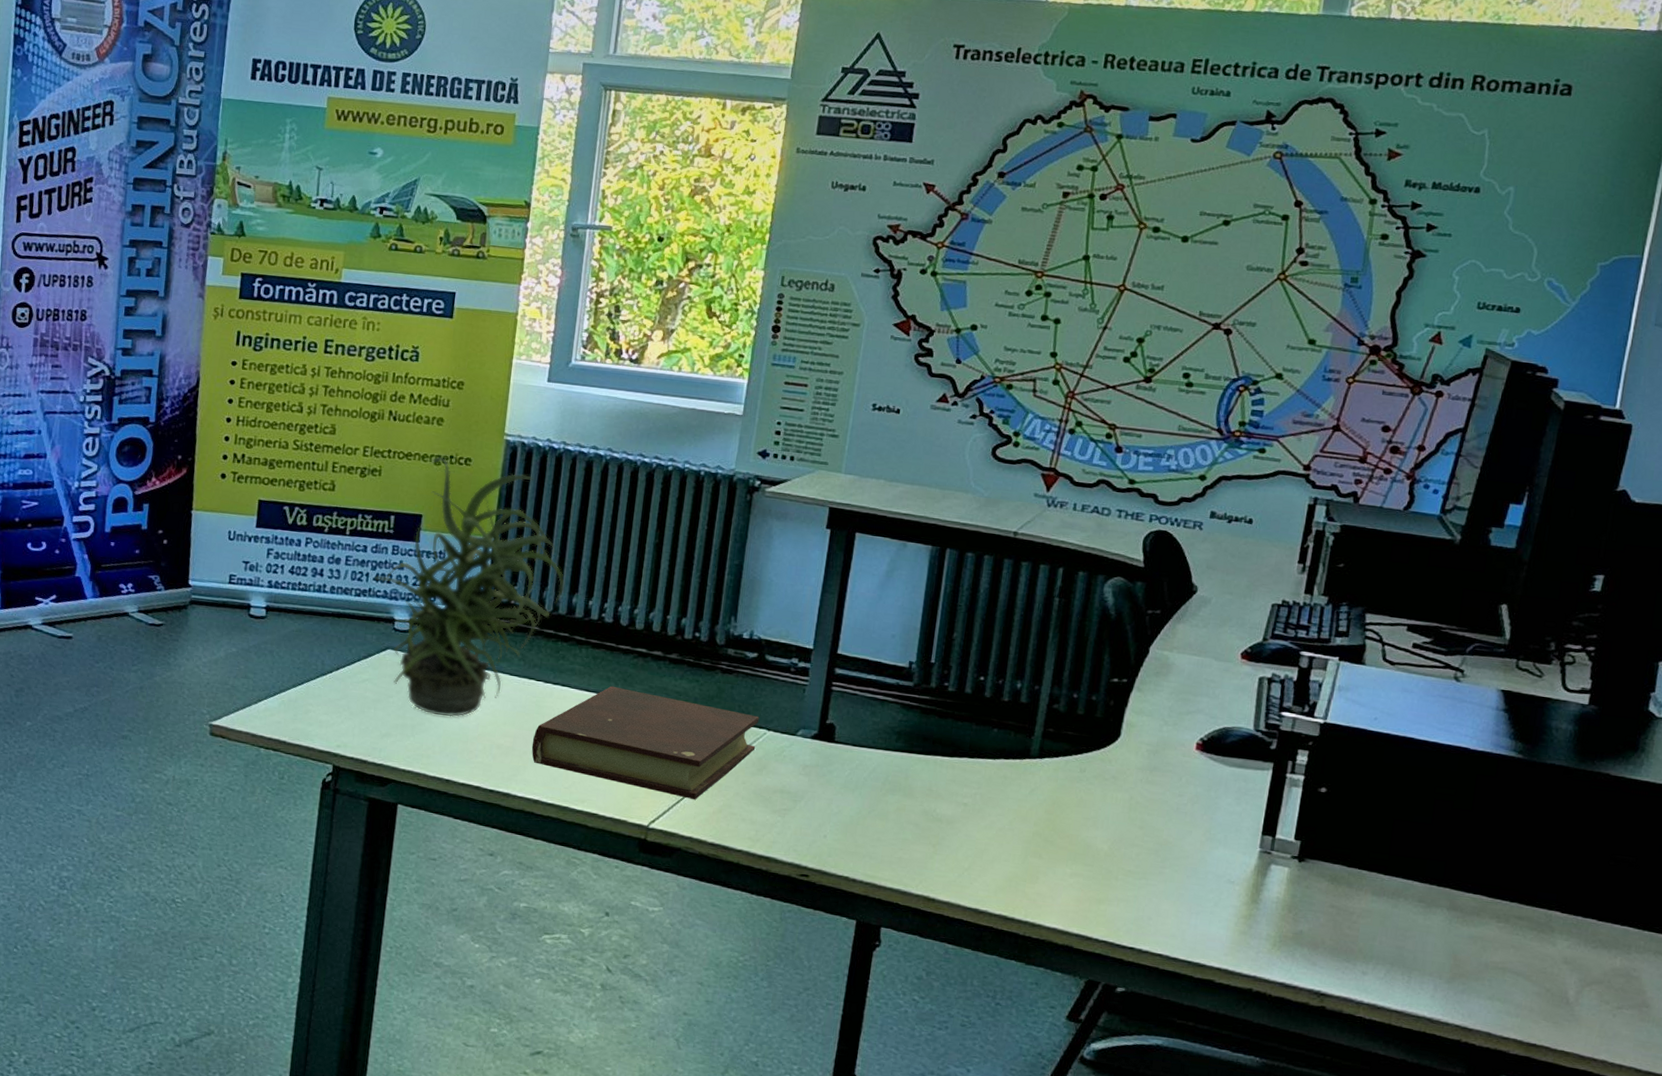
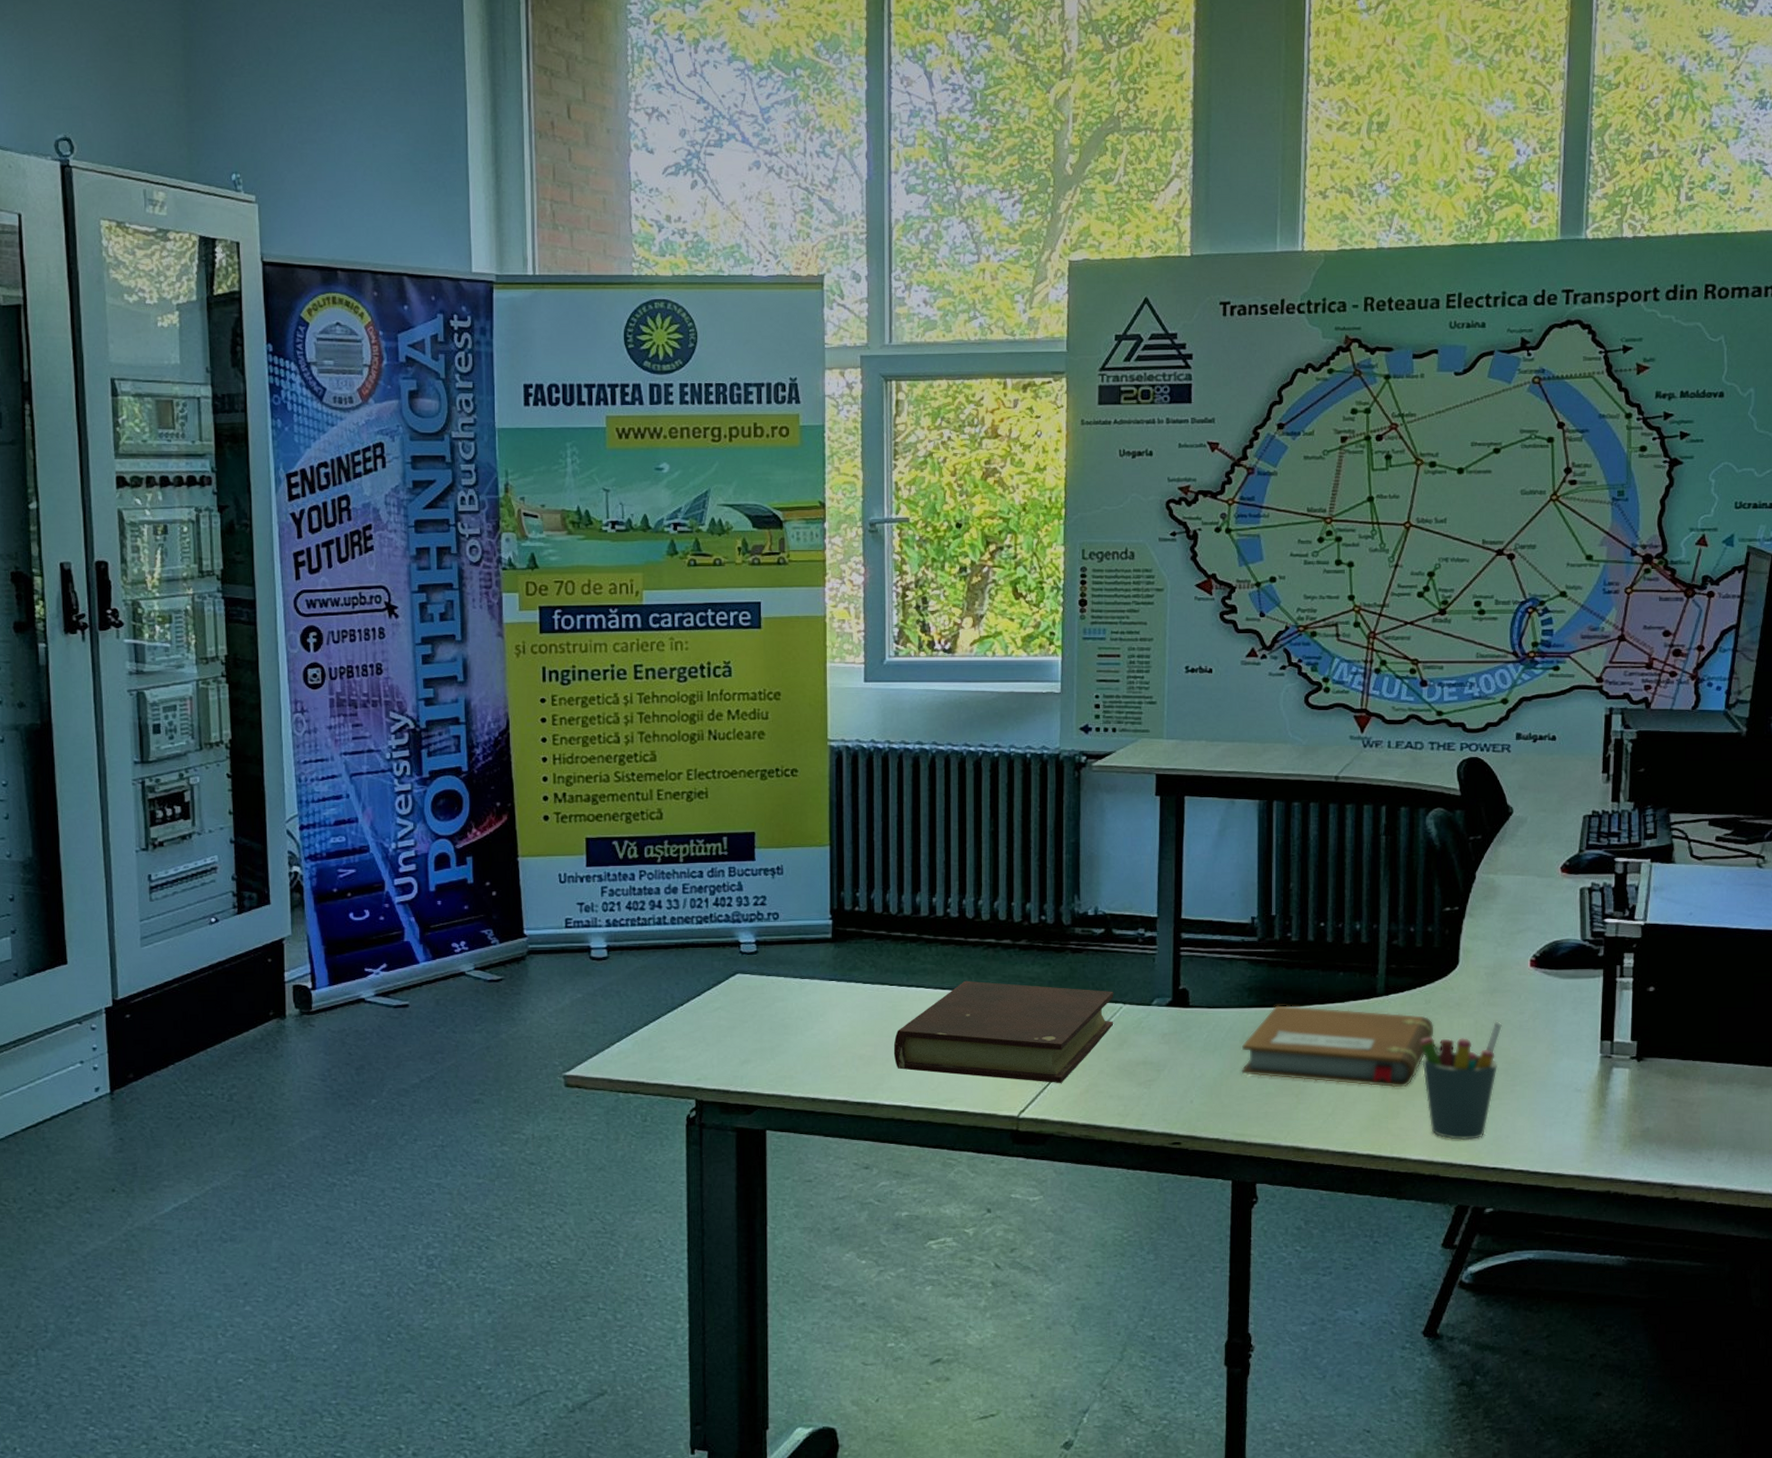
potted plant: present [373,456,565,717] -> none [713,771,906,1034]
notebook: none [879,753,1087,853] -> present [1241,1005,1434,1088]
pen holder: none [1068,800,1158,917] -> present [1420,1021,1502,1140]

